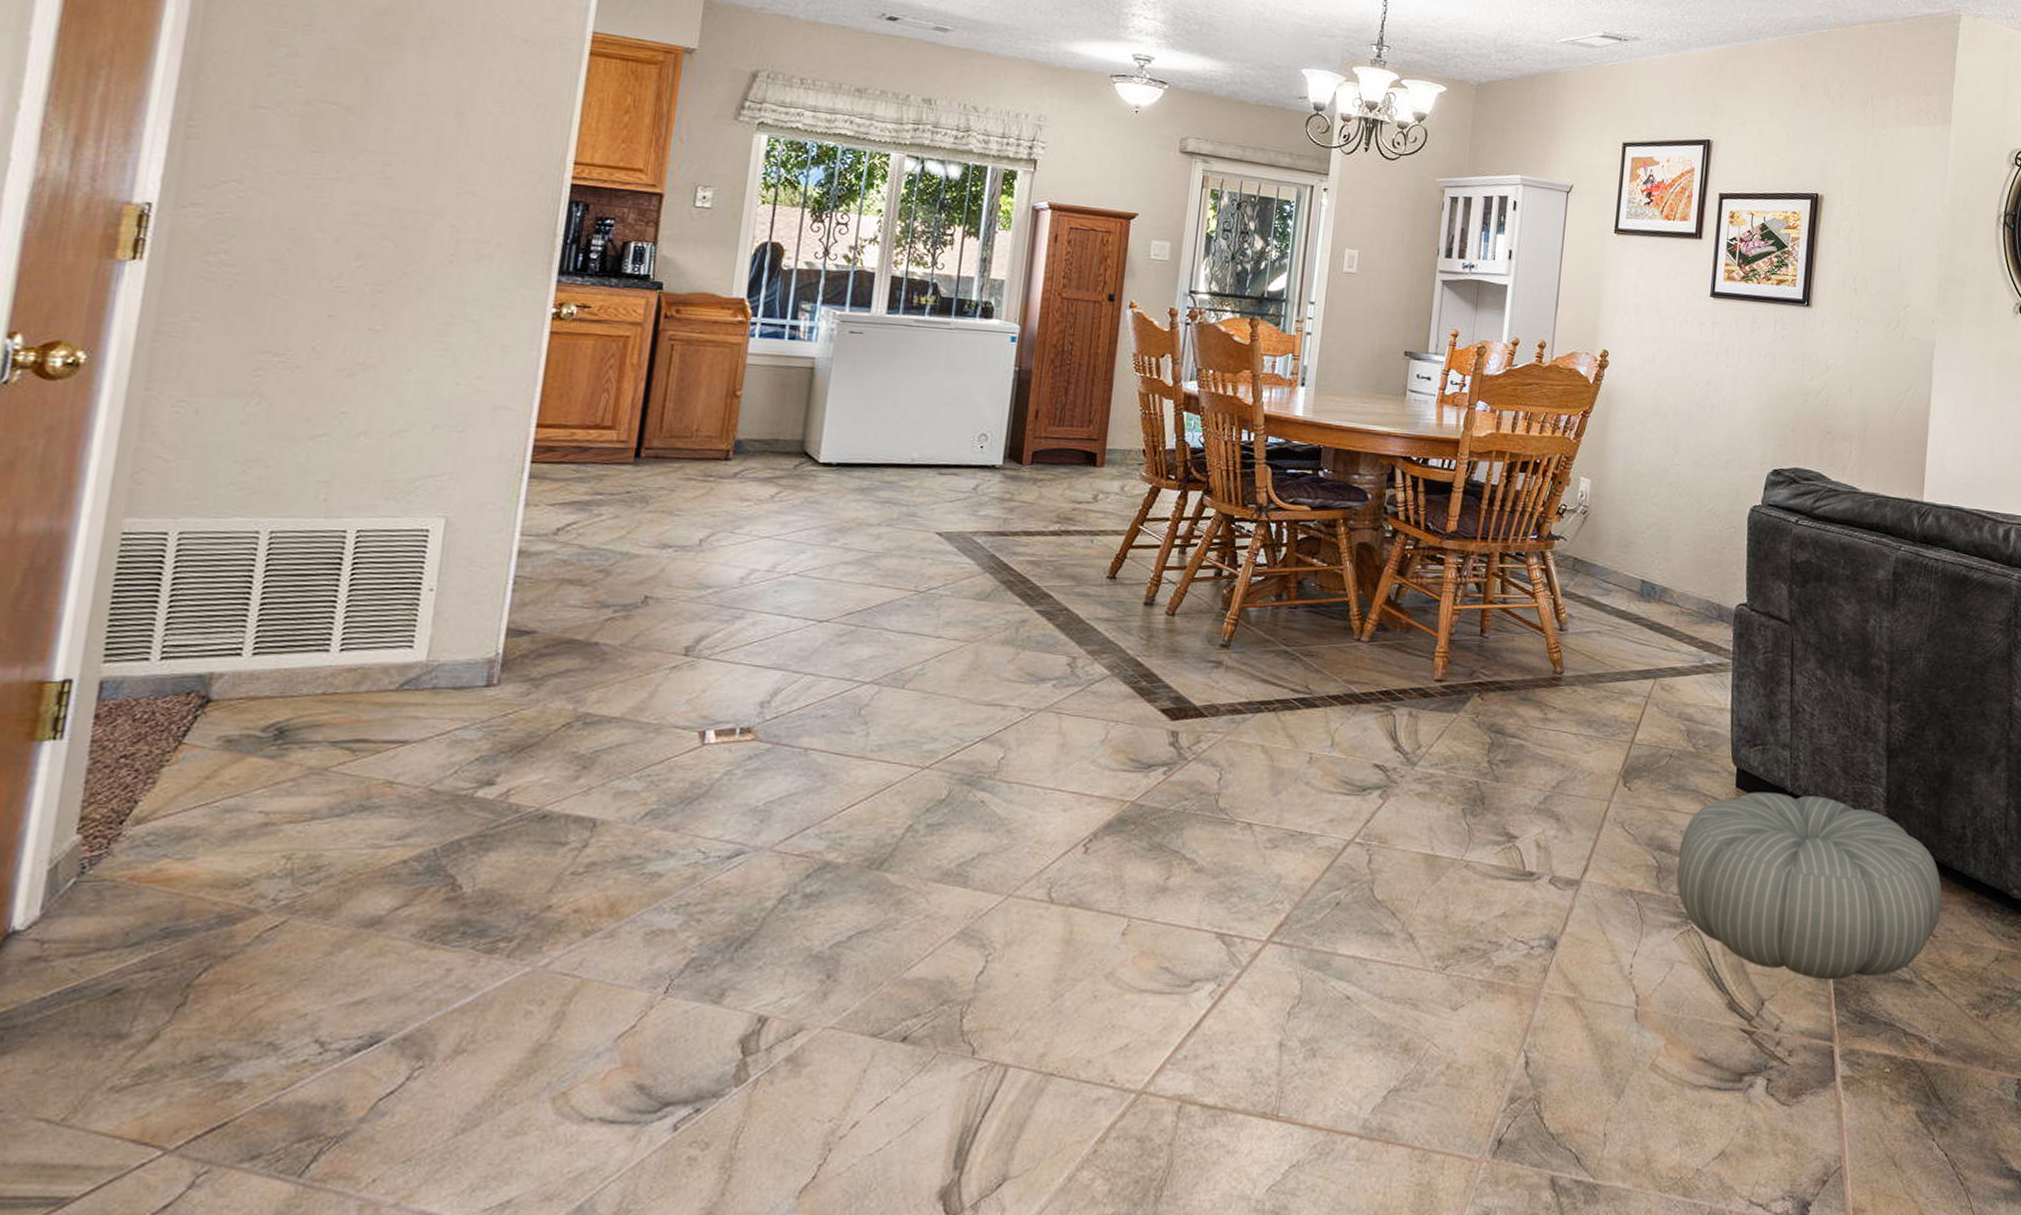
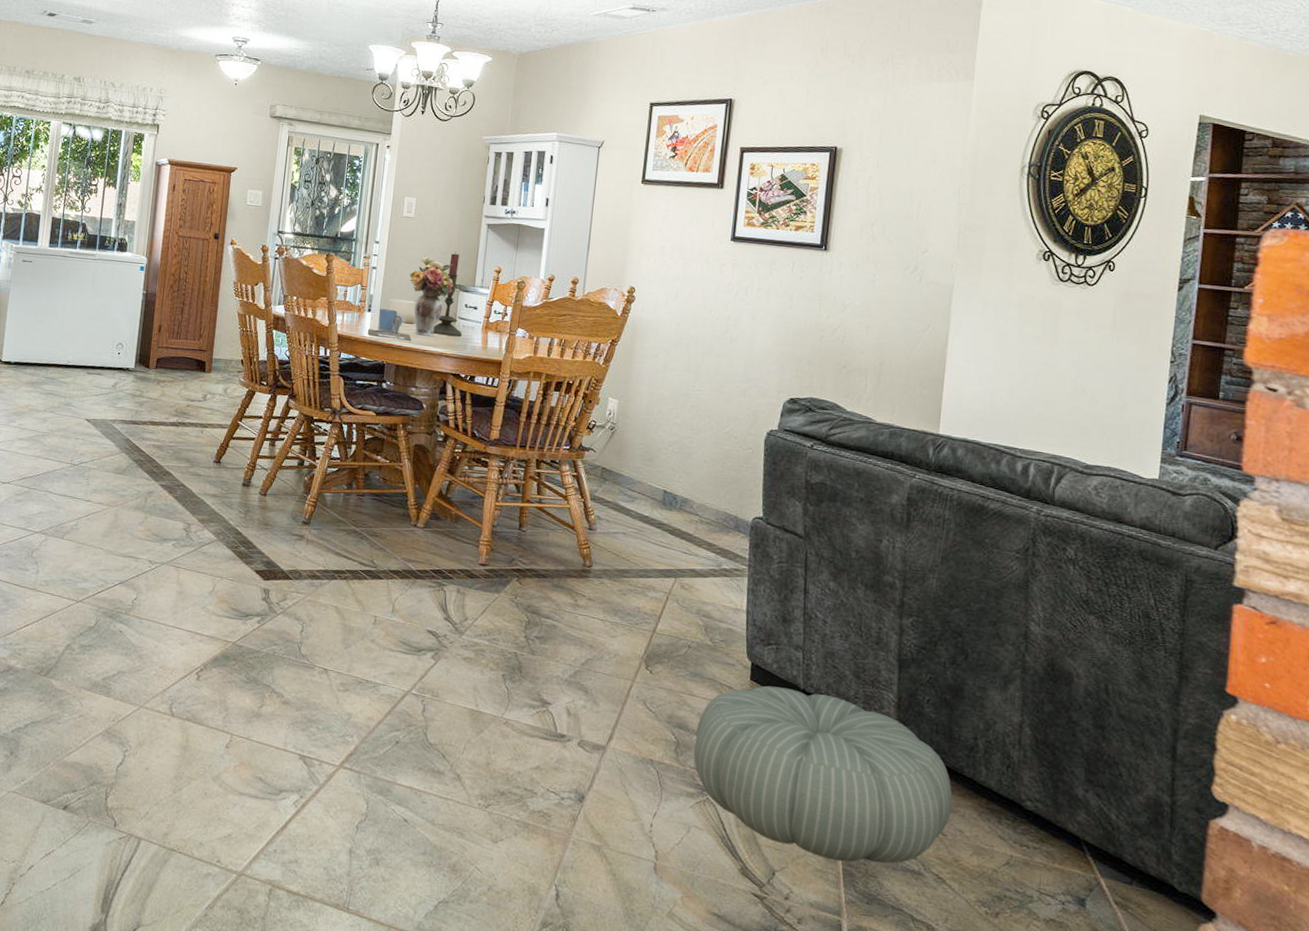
place setting: none [1301,394,1354,419] -> present [368,319,412,340]
mug: none [1313,382,1343,410] -> present [378,308,403,332]
bowl: none [1325,369,1359,400] -> present [388,298,416,325]
flower arrangement: none [1351,317,1404,414] -> present [409,255,454,337]
candle: none [1379,312,1413,414] -> present [433,251,462,338]

